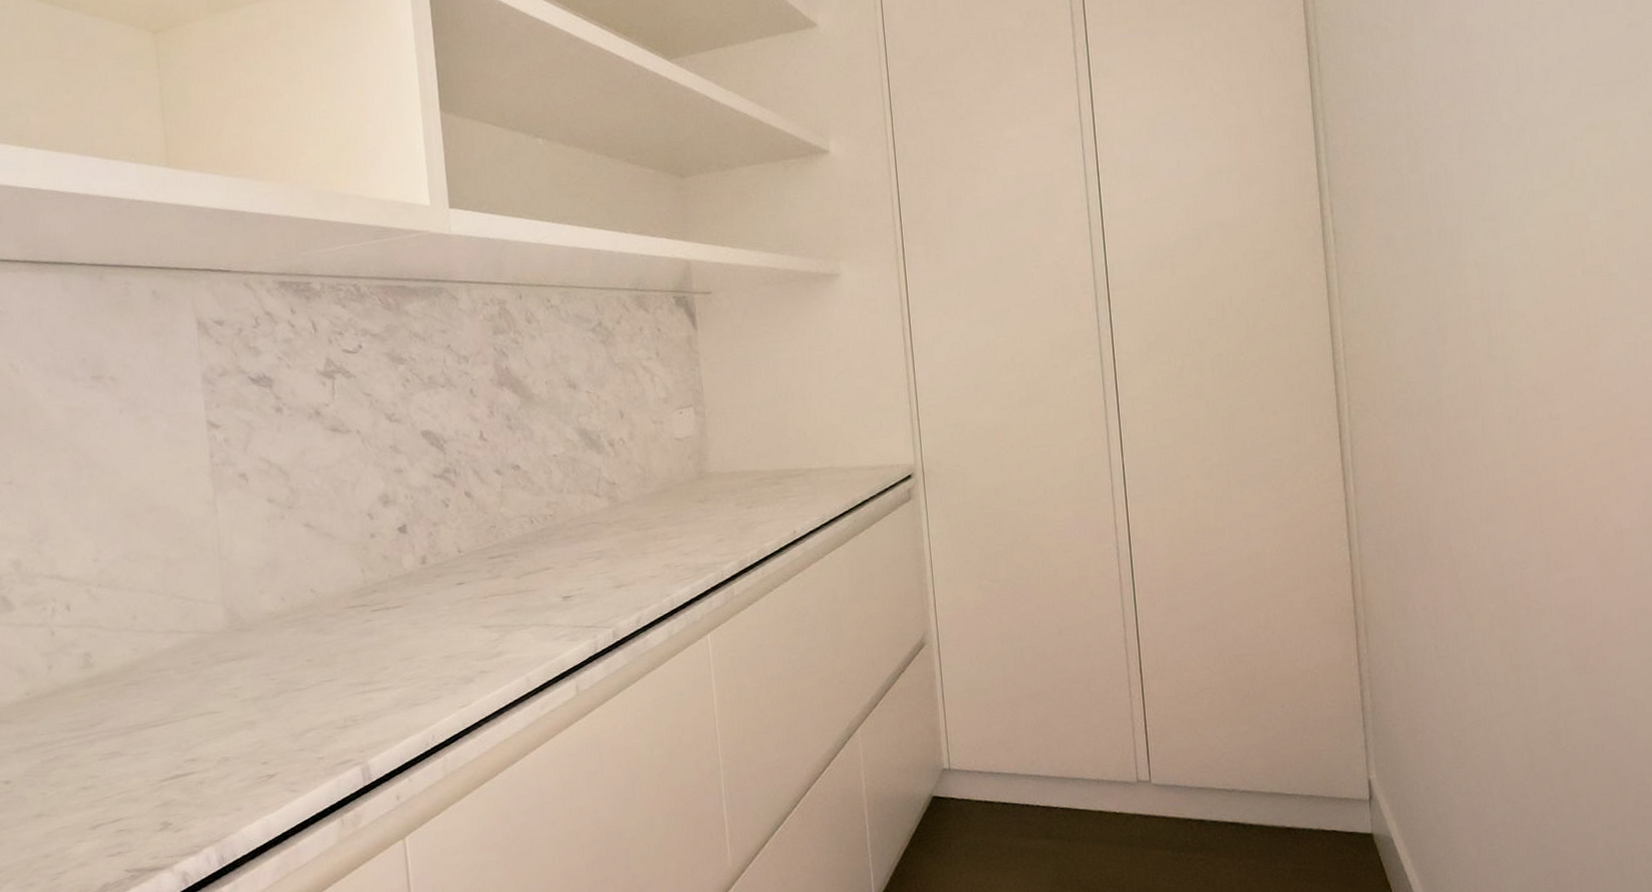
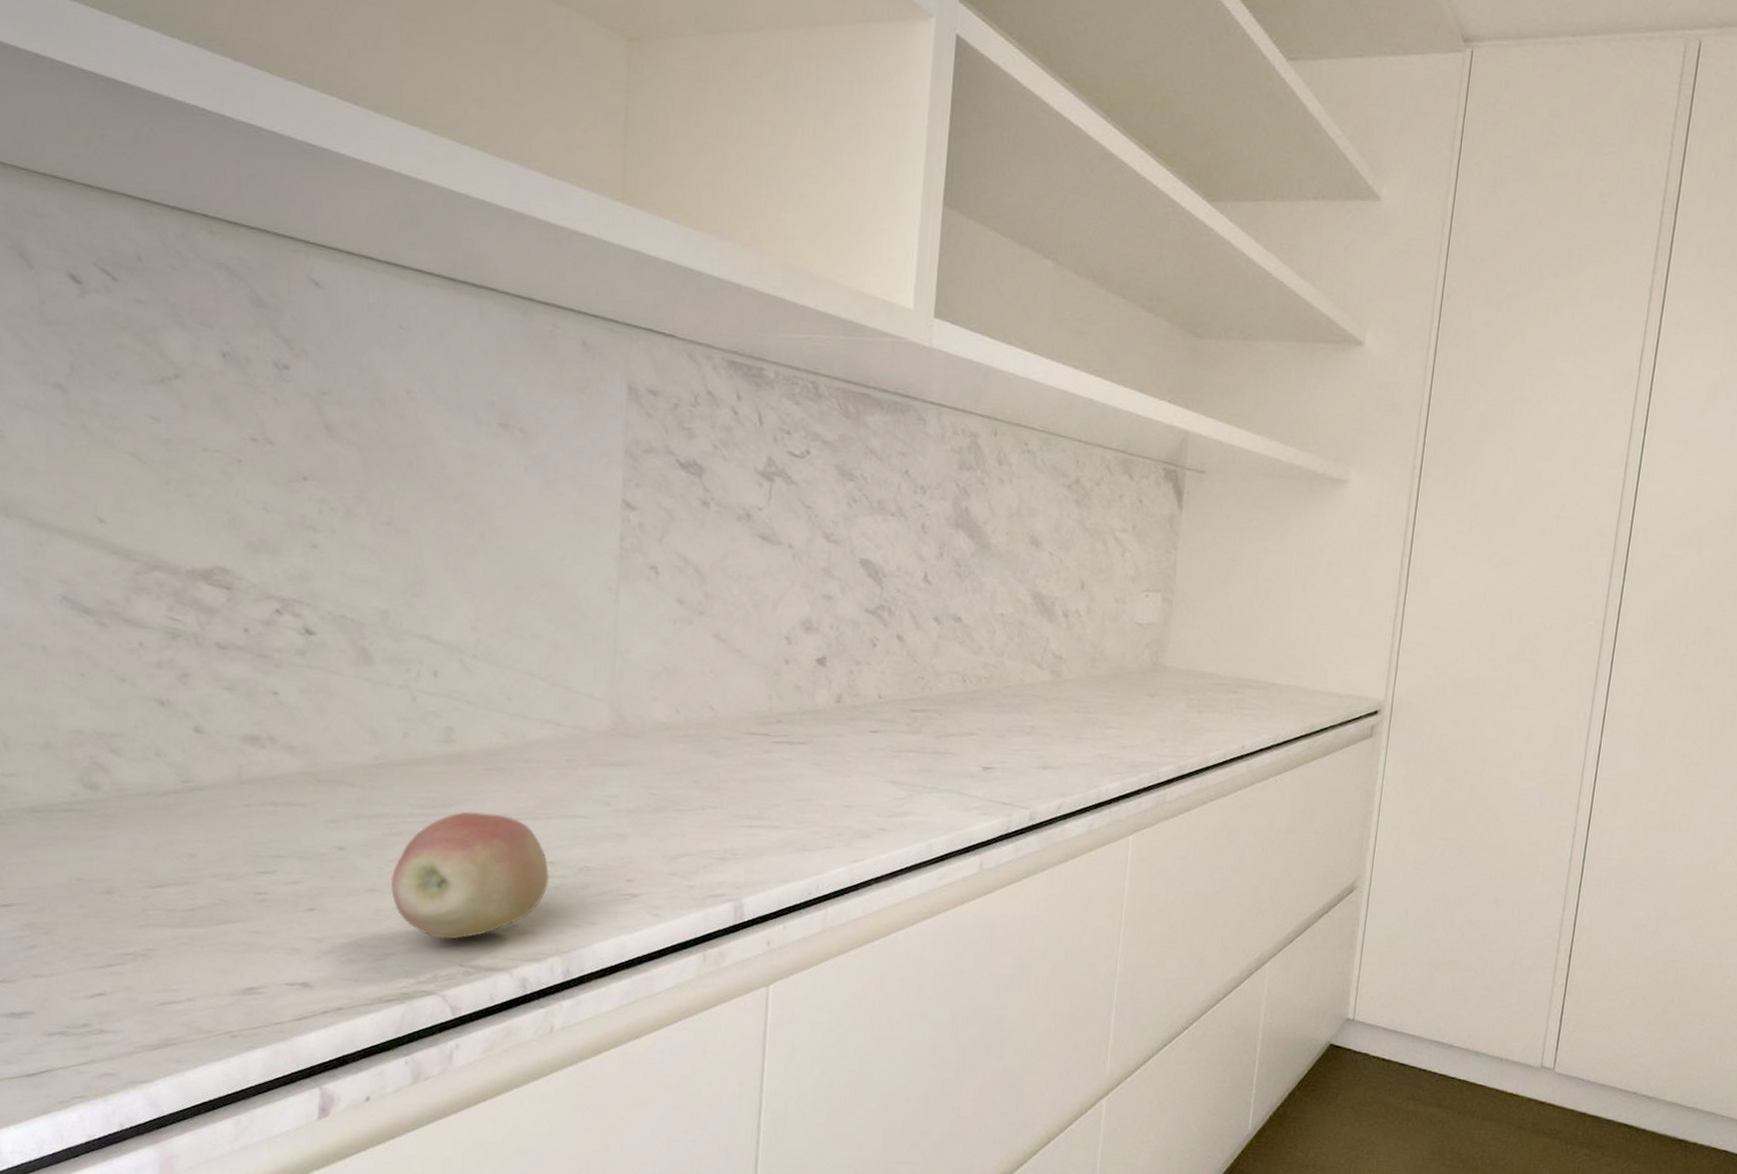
fruit: none [54,724,194,850] -> present [390,811,550,940]

